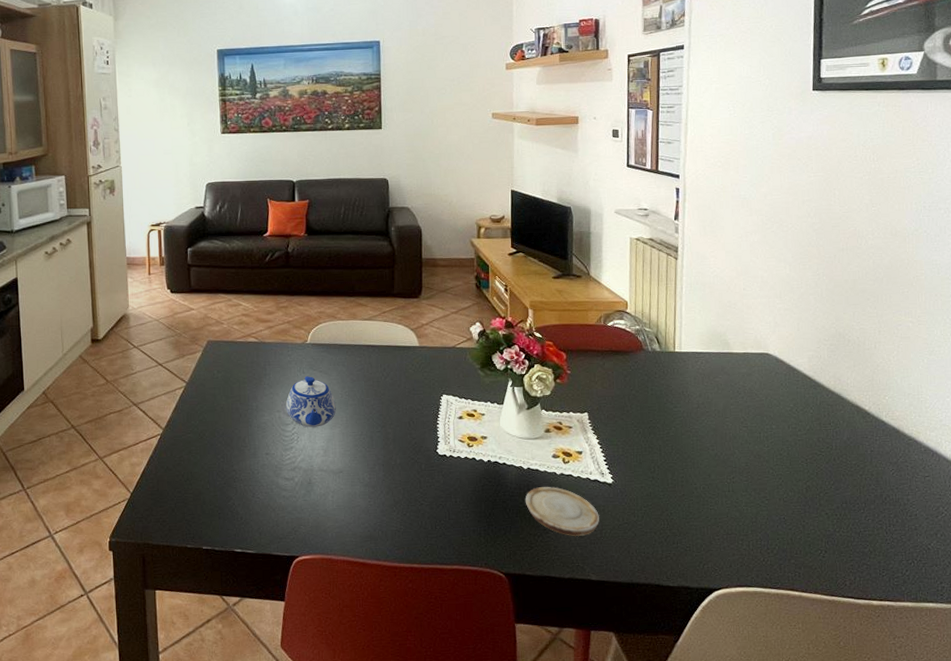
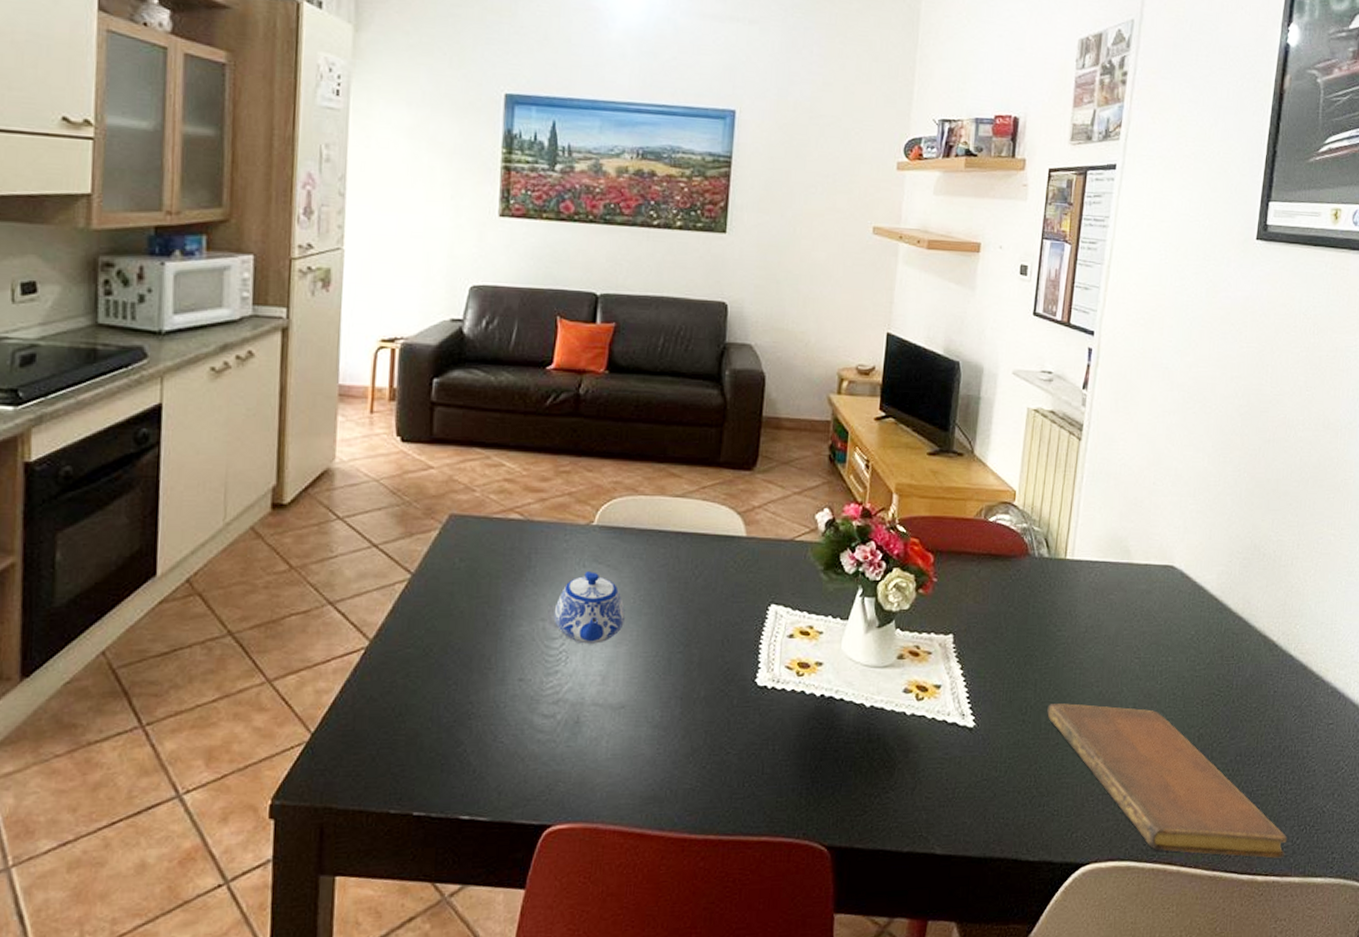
wood slice: present [525,486,599,537] -> none [863,730,954,798]
notebook: none [672,463,897,587] -> present [1047,703,1288,859]

